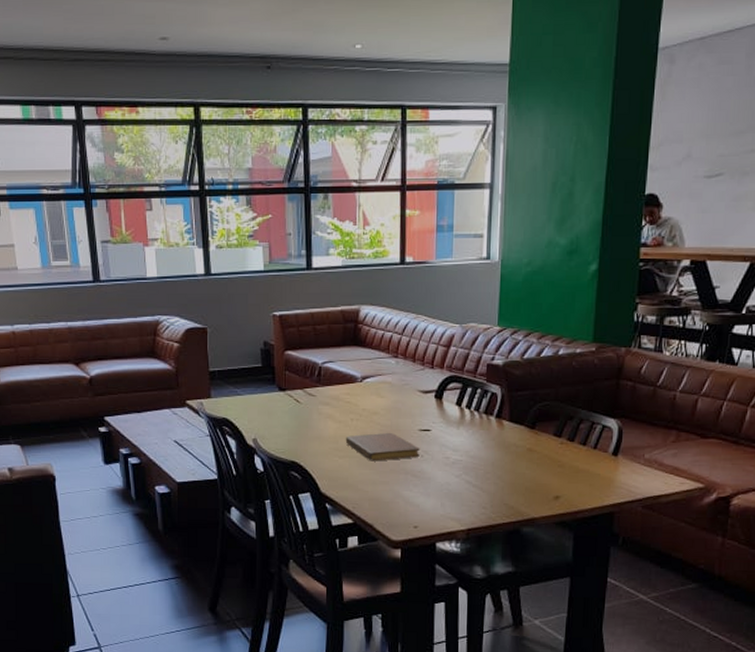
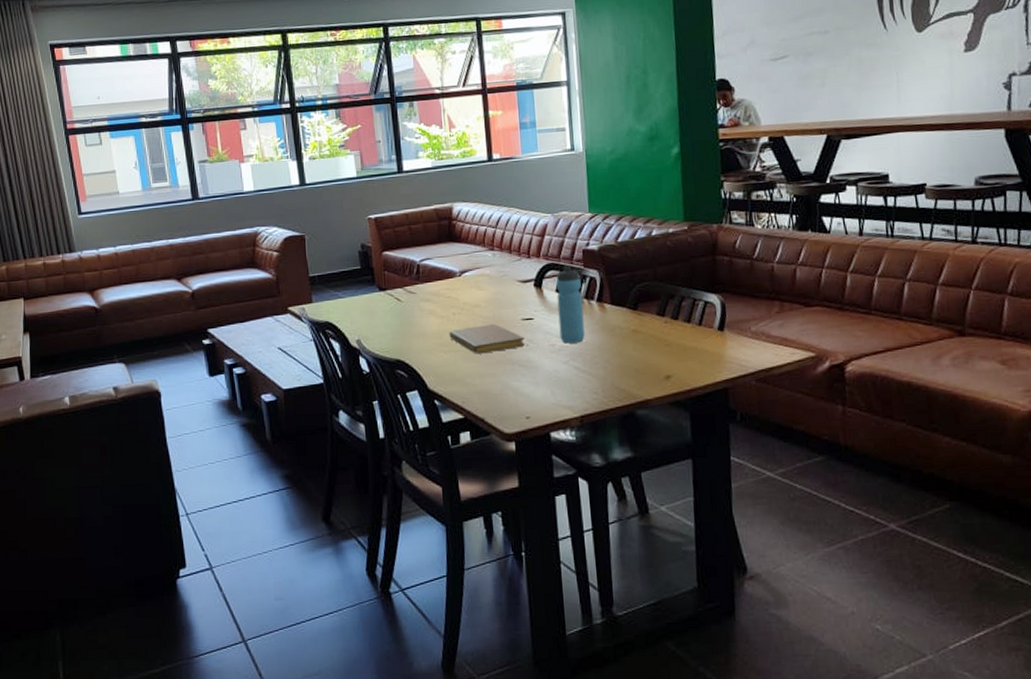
water bottle: none [455,379,482,458] -> present [556,265,585,344]

